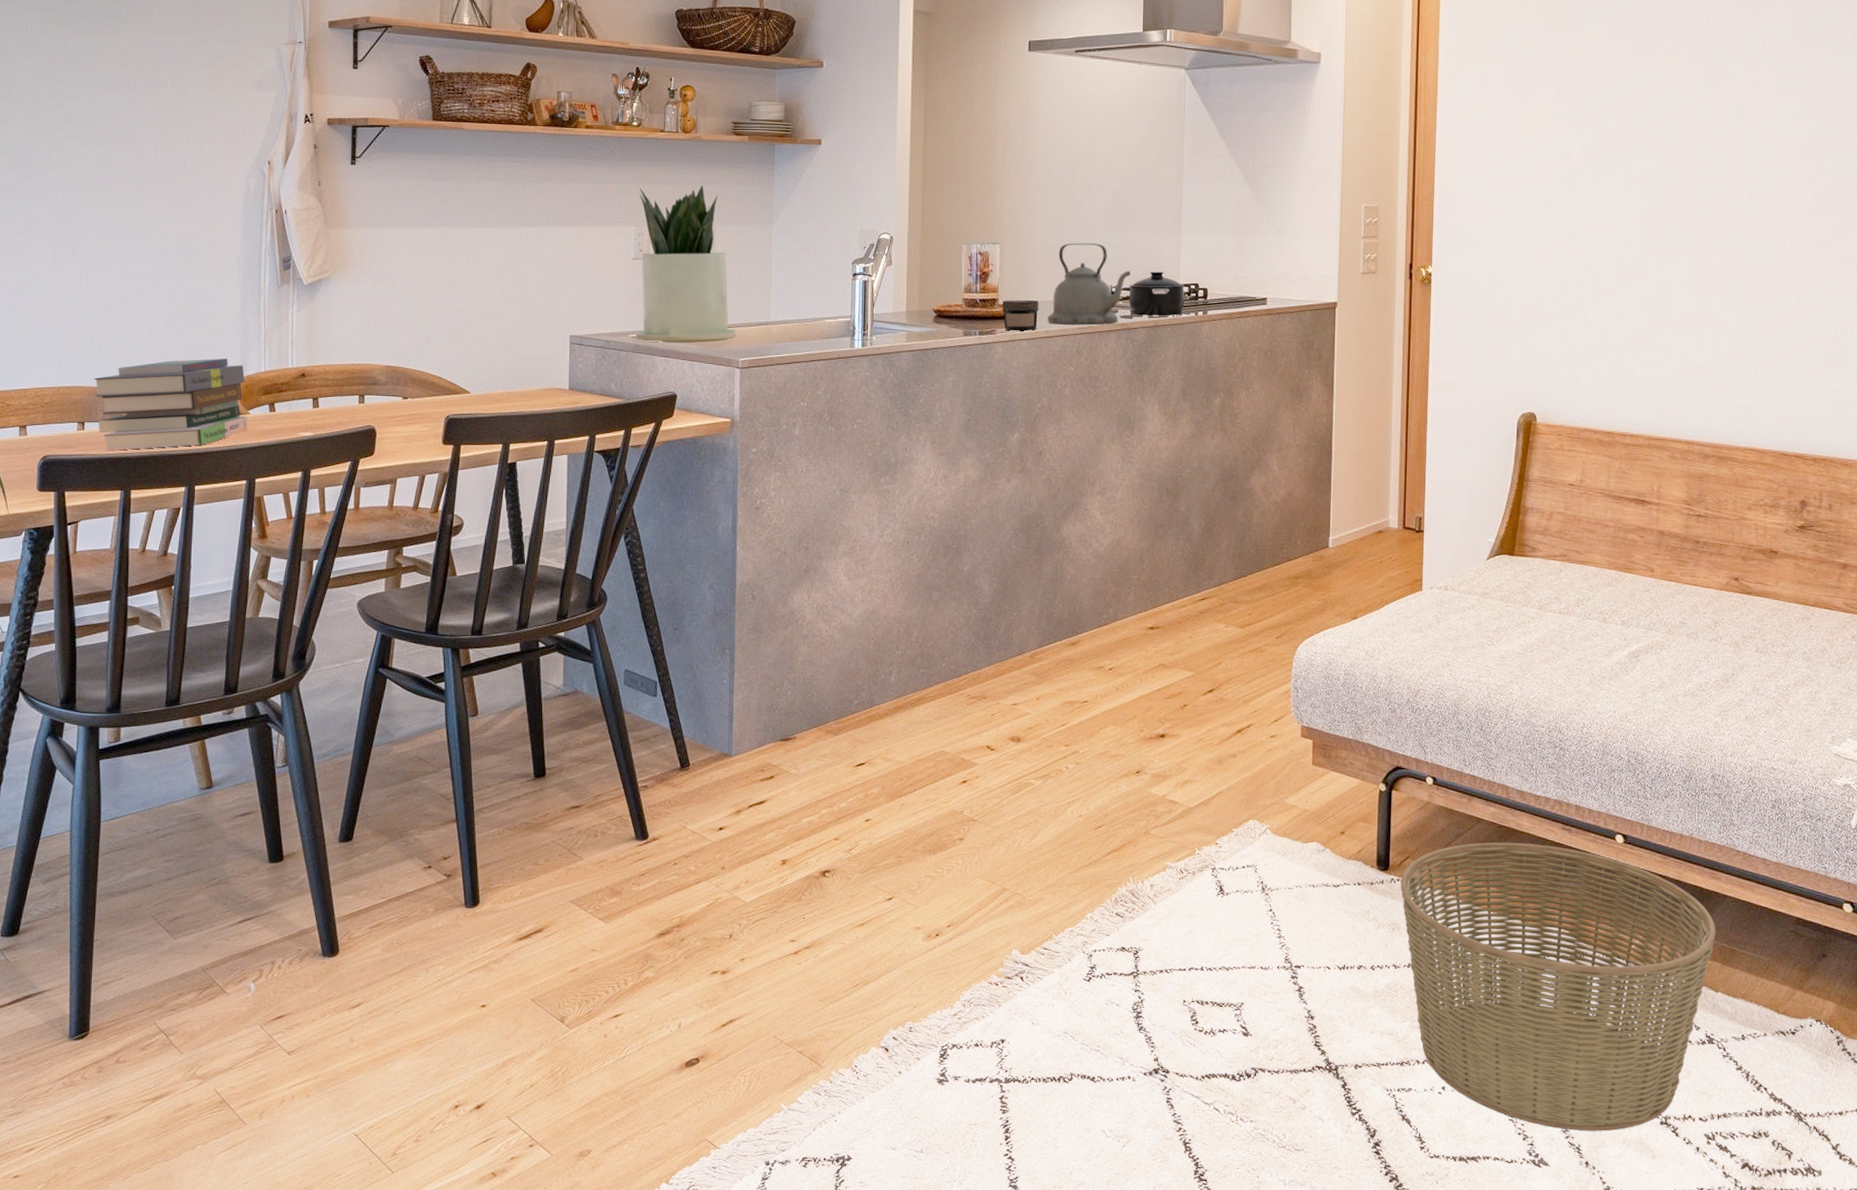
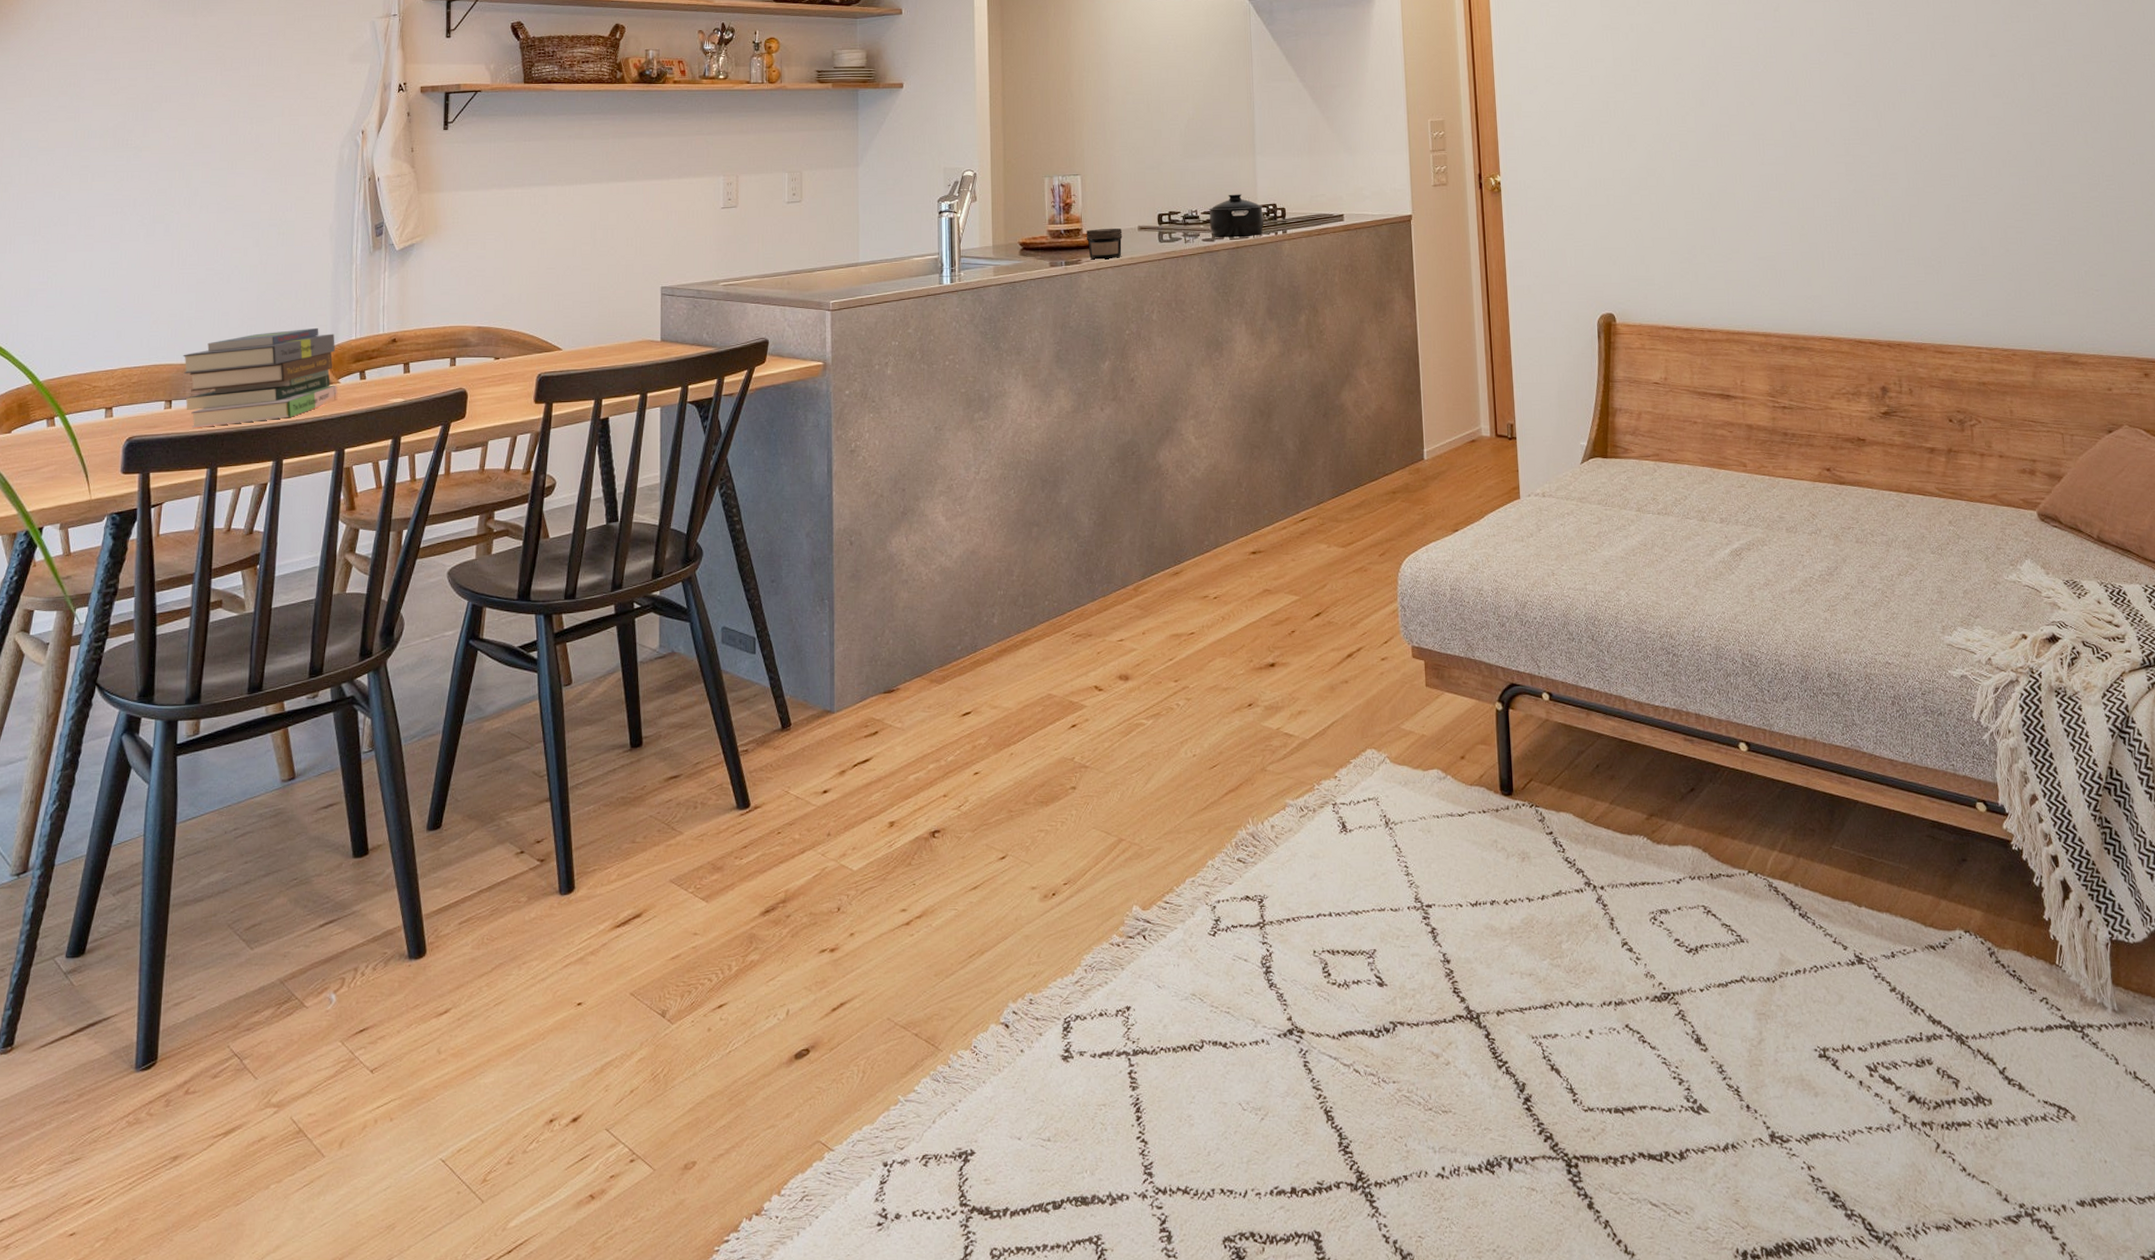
planter: present [634,186,737,343] -> none [724,133,827,290]
kettle: present [1048,243,1131,325] -> none [1131,170,1210,251]
basket: present [1400,842,1716,1131] -> none [1525,757,1852,1070]

